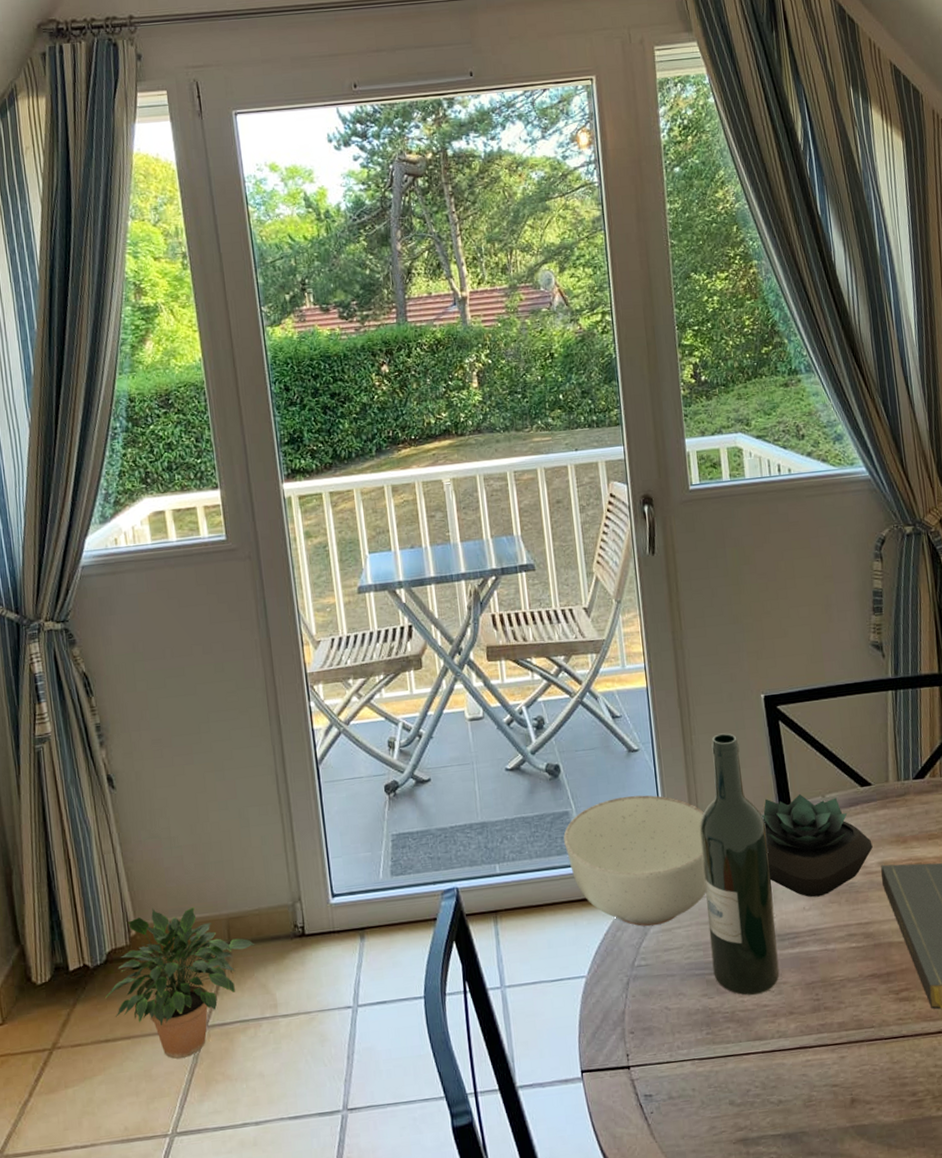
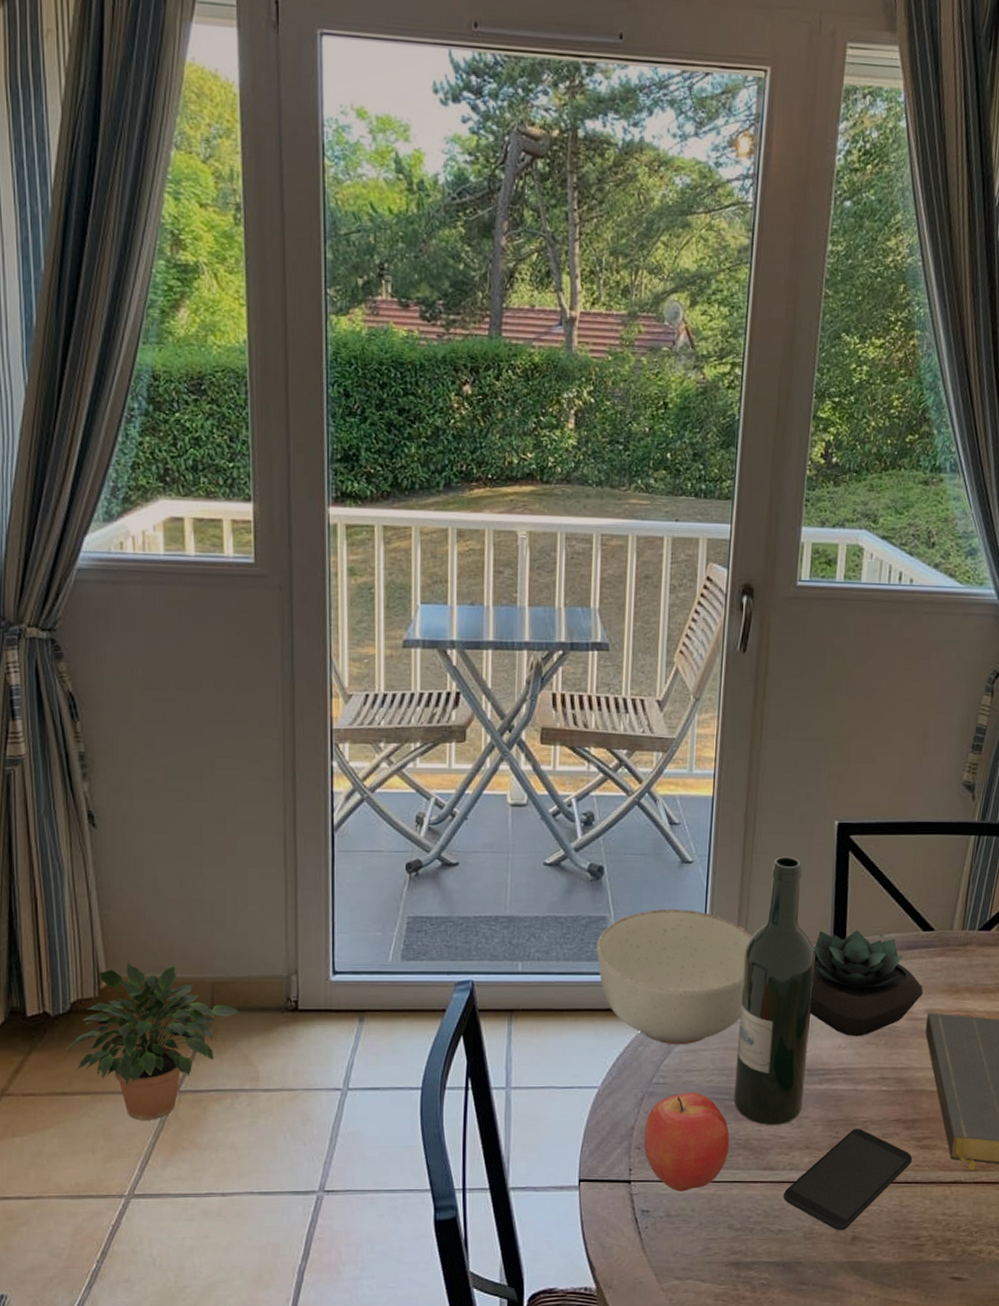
apple: none [634,970,717,1072] -> present [643,1092,730,1192]
mobile phone: none [776,988,895,1095] -> present [783,1129,913,1231]

